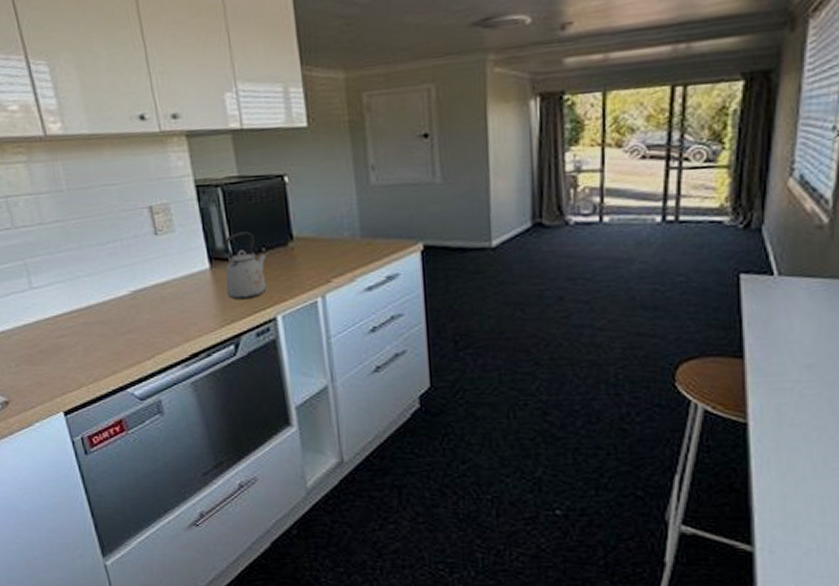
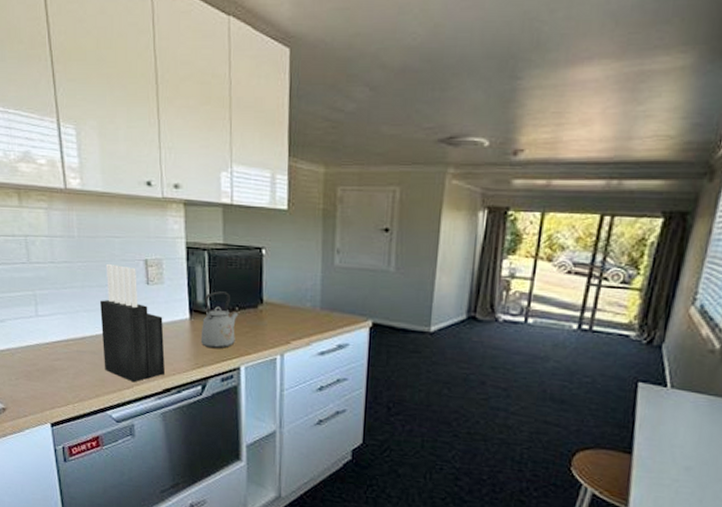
knife block: none [102,216,189,351] -> present [99,263,165,383]

